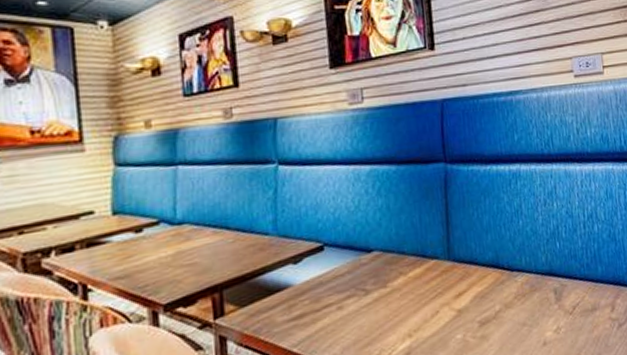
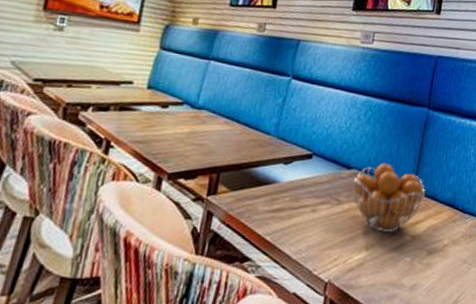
fruit basket: none [375,236,464,314] -> present [351,163,426,232]

